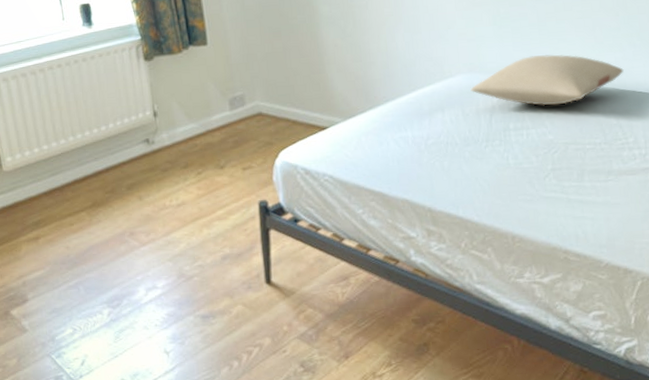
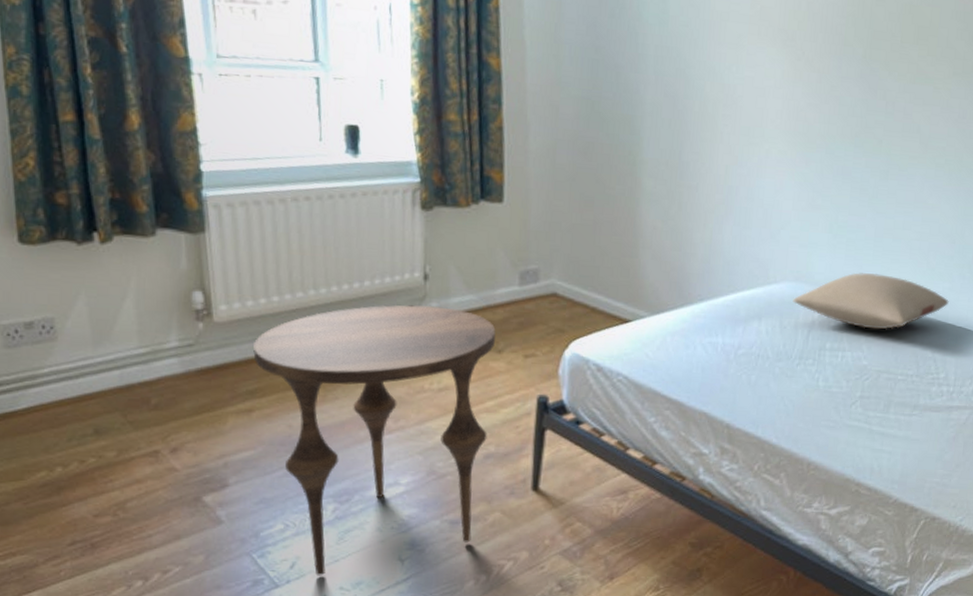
side table: none [34,137,222,370] -> present [253,305,496,576]

